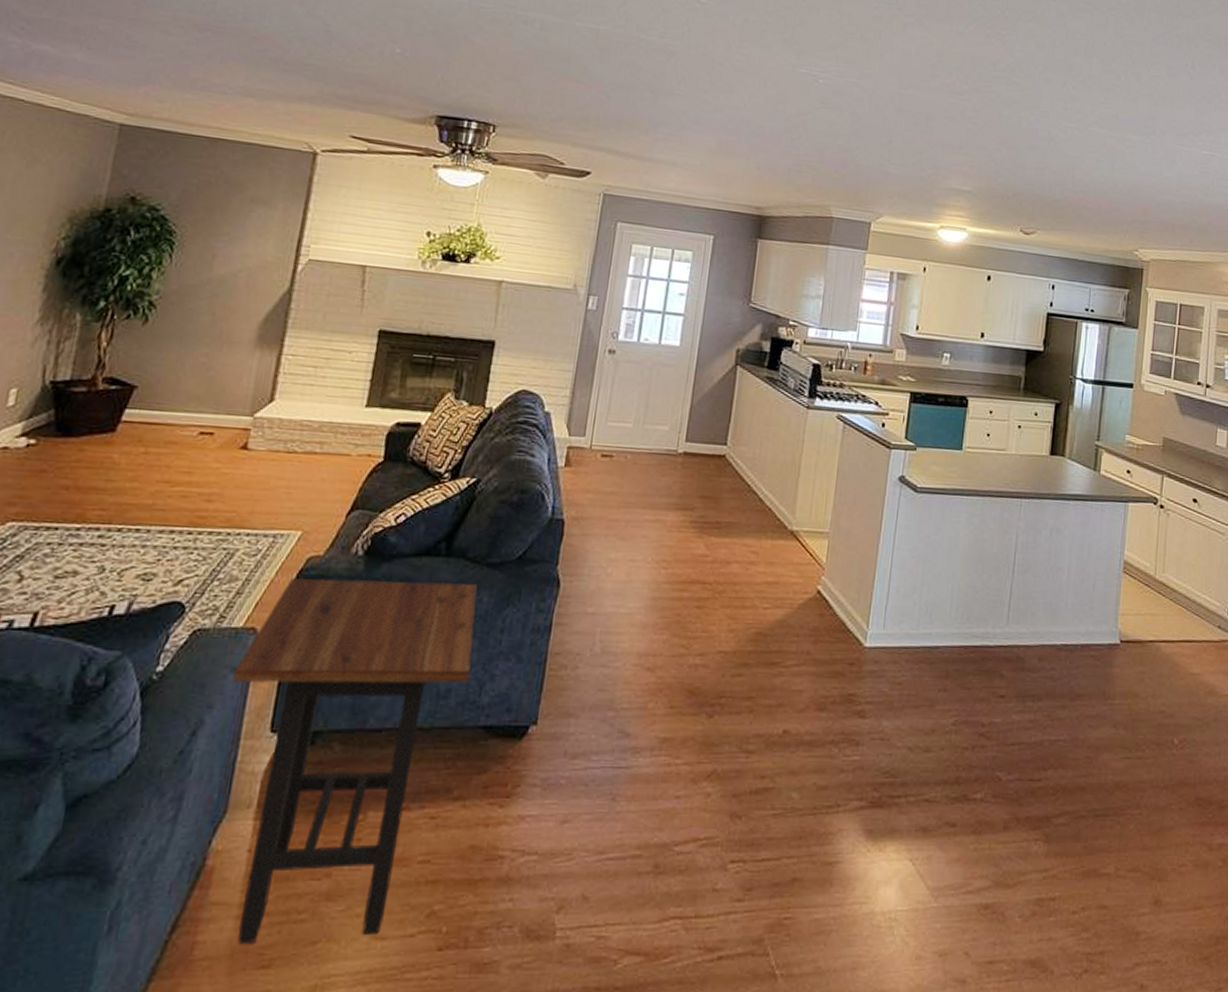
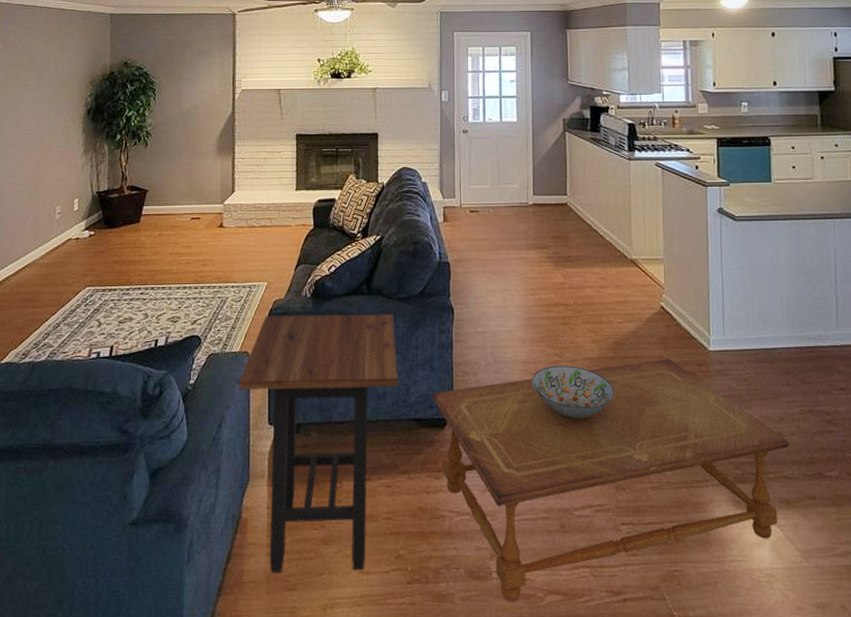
coffee table: none [511,655,938,969] -> present [432,359,790,602]
decorative bowl: none [645,659,747,728] -> present [531,365,614,418]

